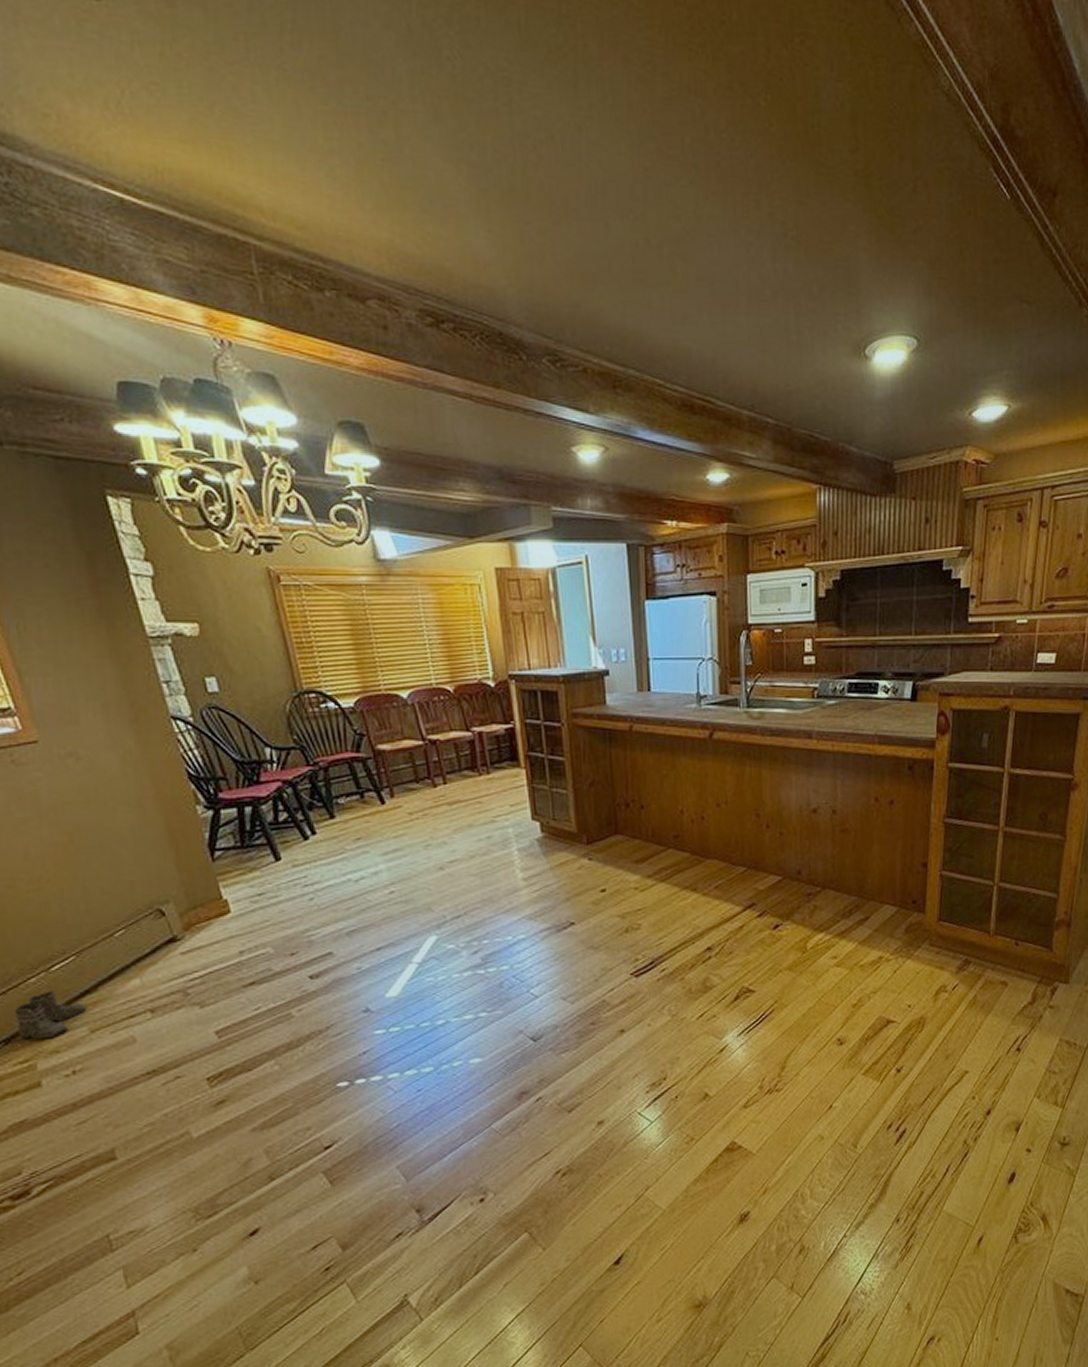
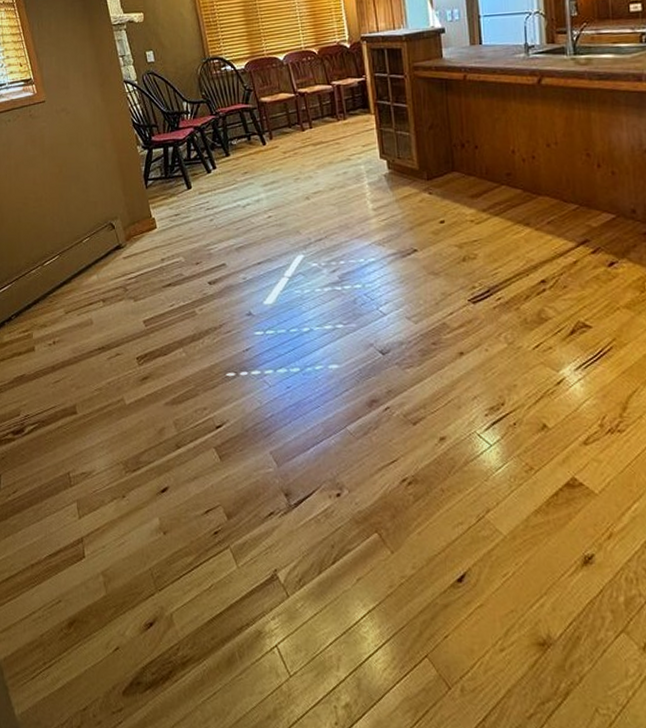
boots: present [15,990,87,1046] -> none [23,280,64,319]

